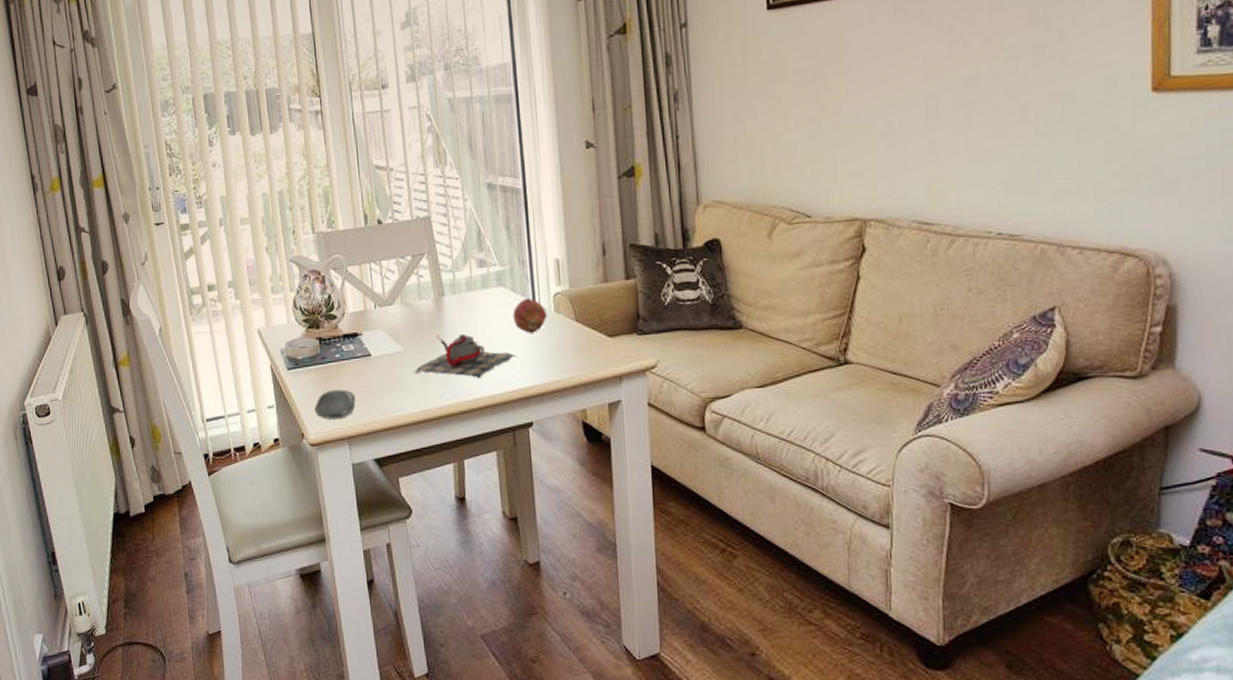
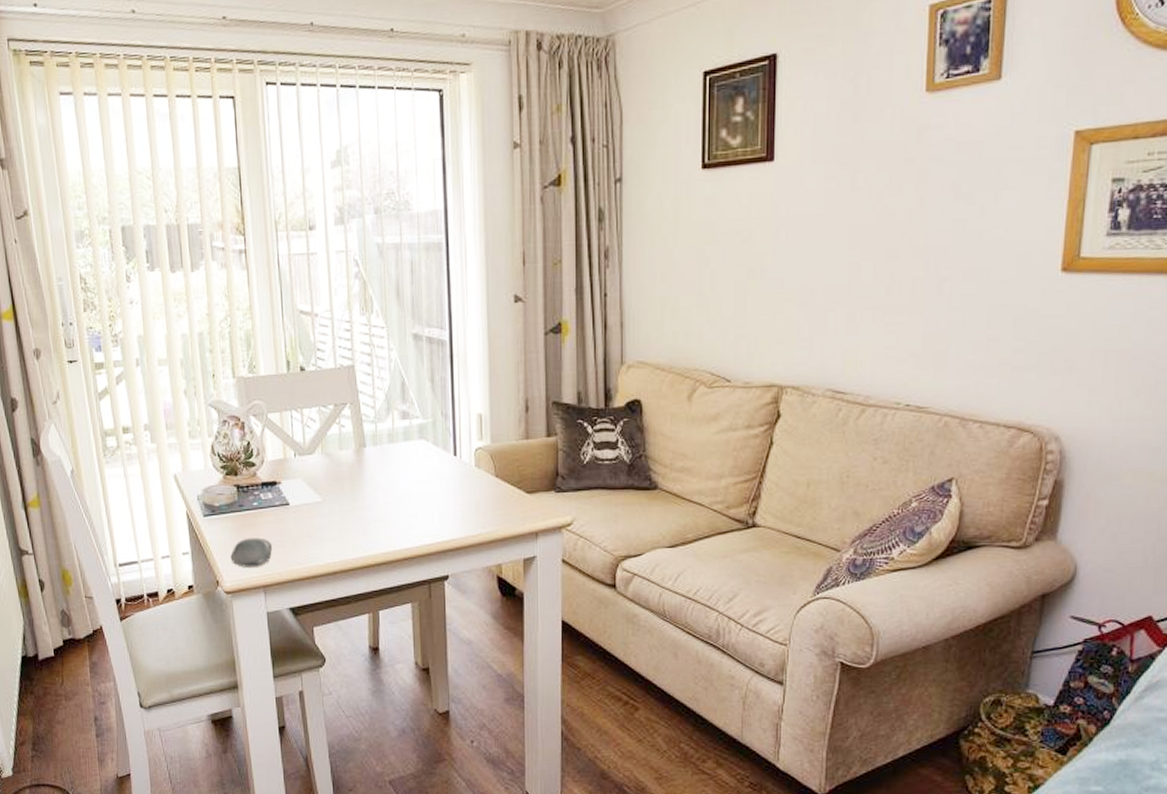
teapot: present [413,334,517,378] -> none [332,485,436,530]
fruit: present [512,298,547,333] -> none [433,452,467,487]

